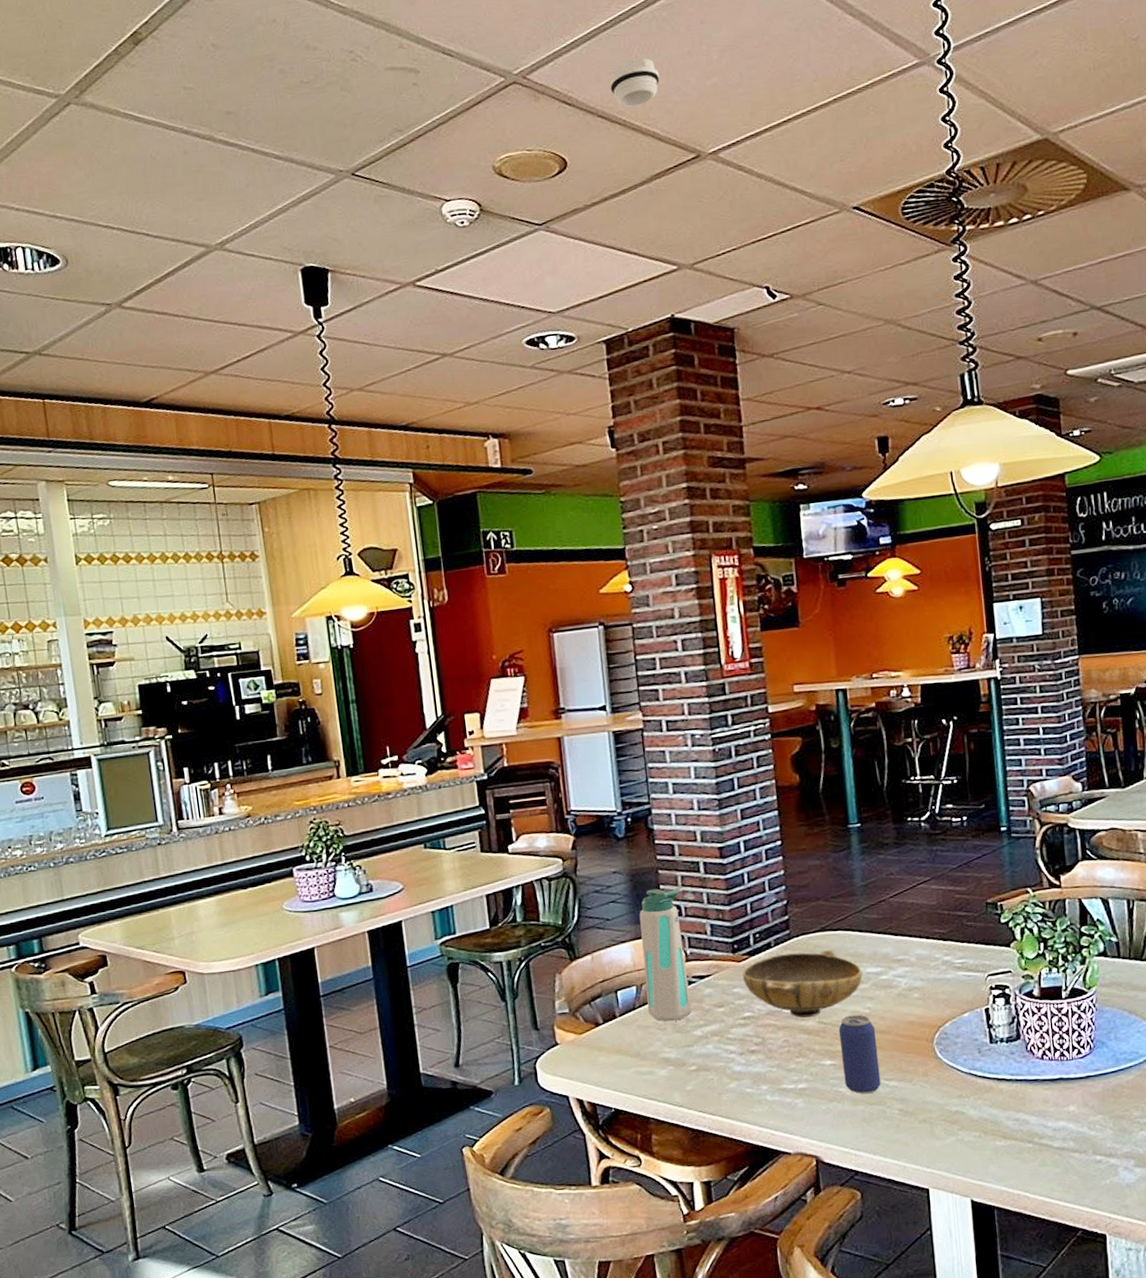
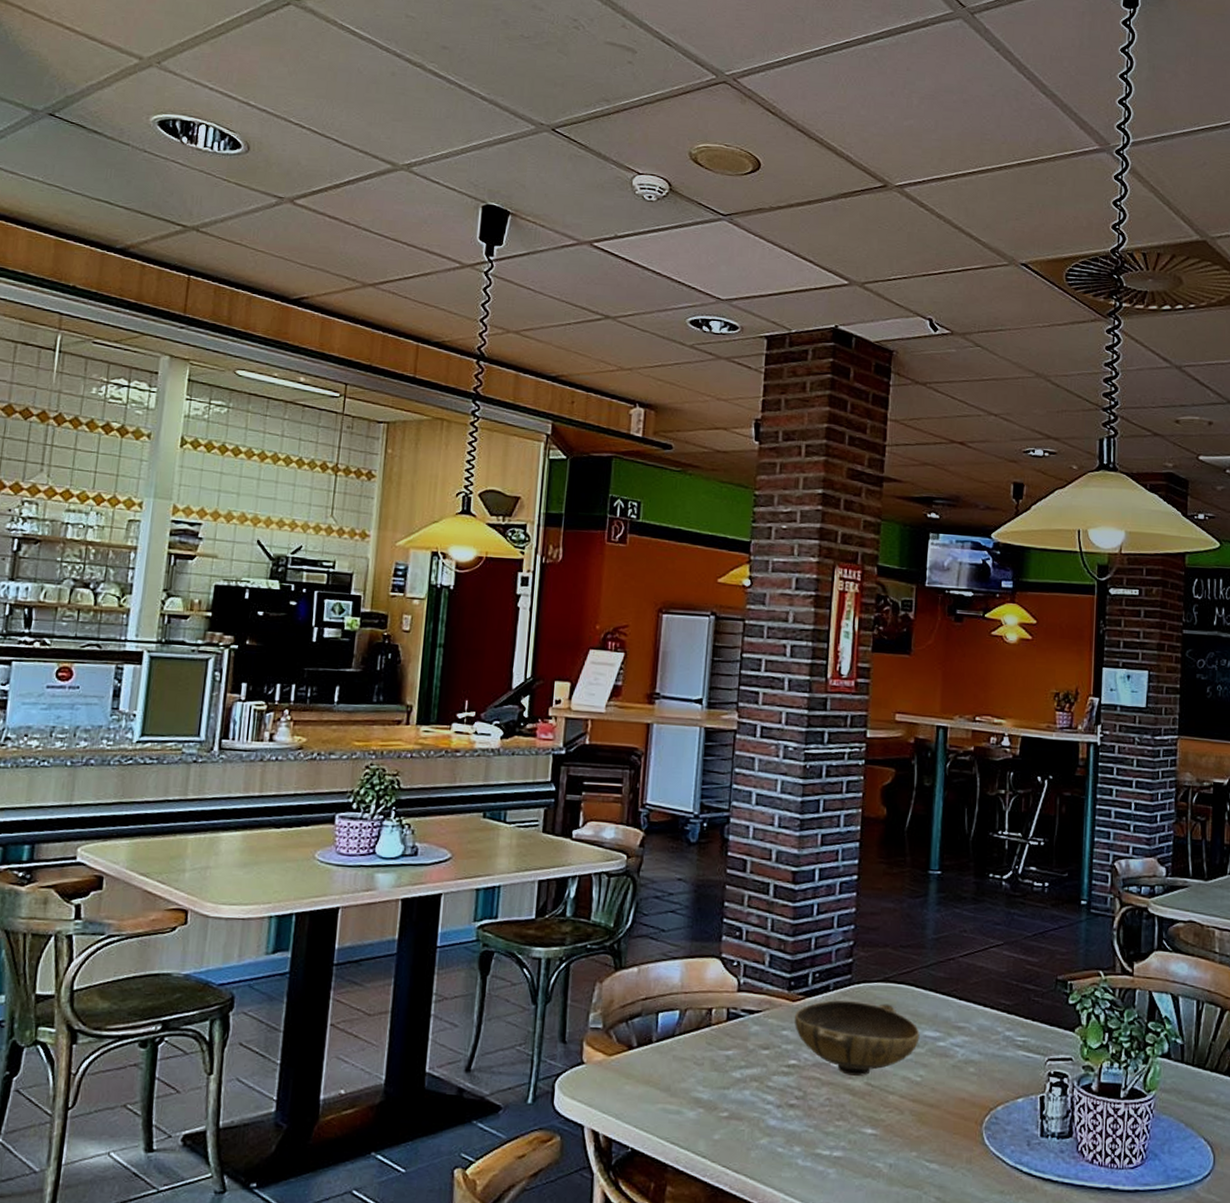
smoke detector: present [609,57,660,108] -> none [813,86,861,130]
water bottle: present [639,888,693,1022] -> none [687,904,744,1057]
beverage can: present [838,1014,881,1094] -> none [883,1081,924,1173]

